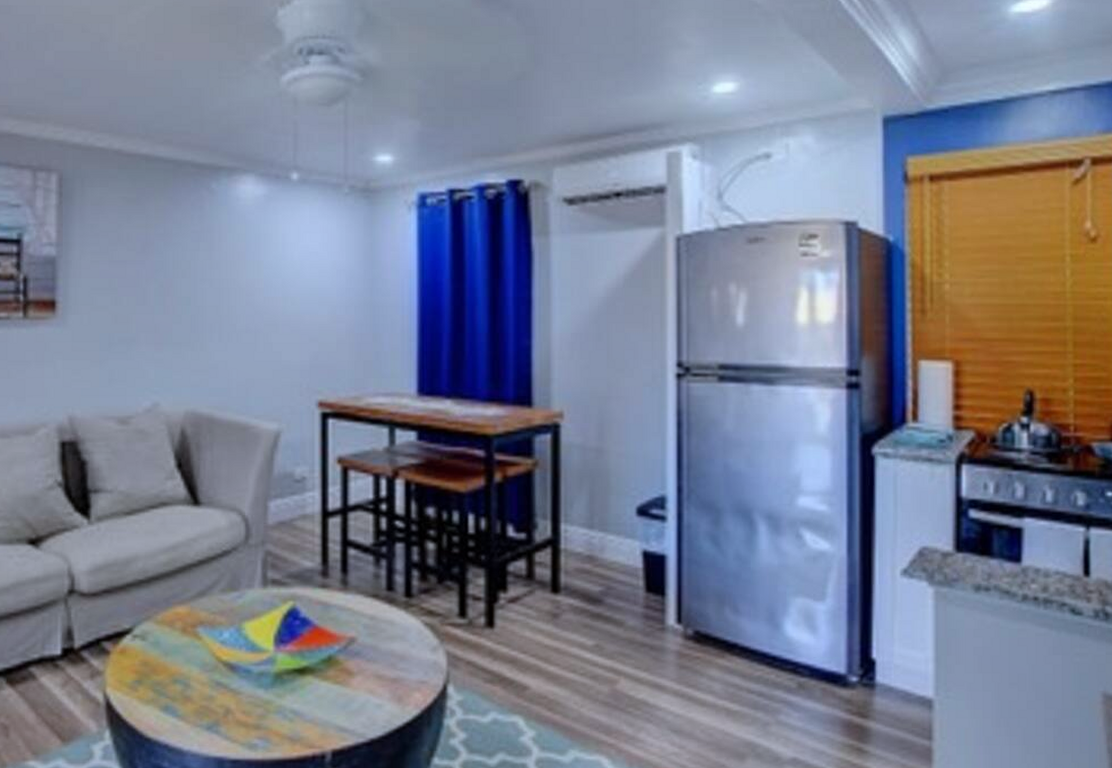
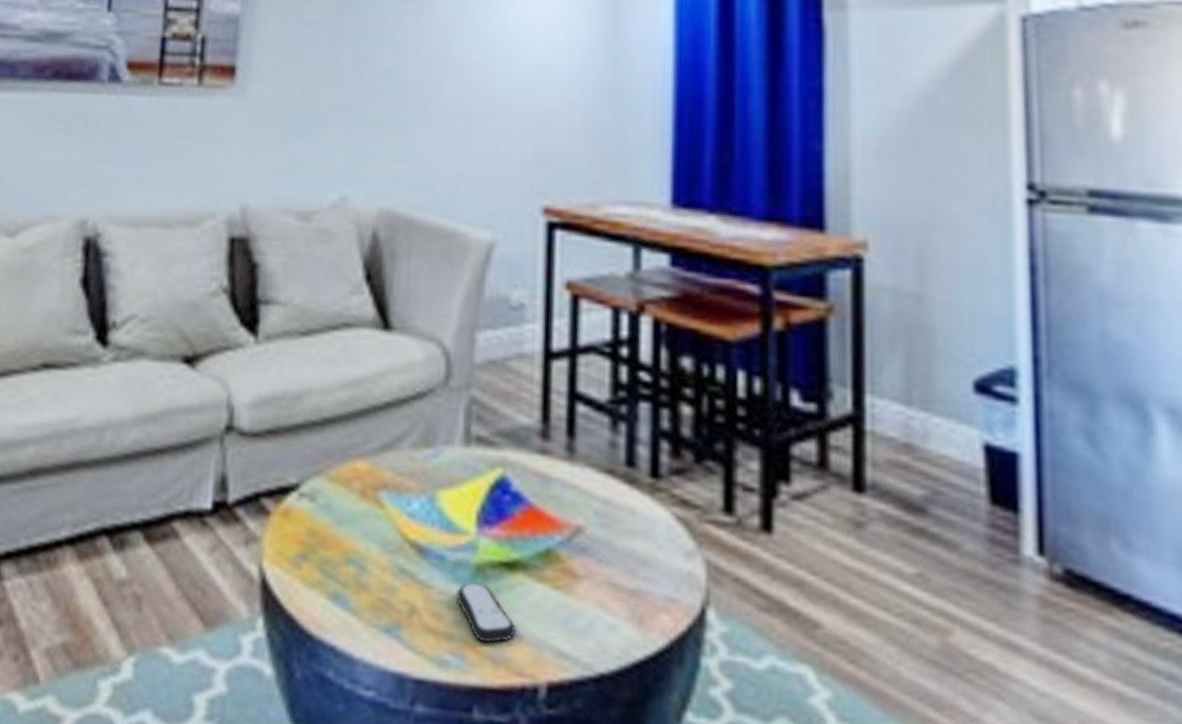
remote control: none [261,686,307,727] -> present [457,582,515,643]

